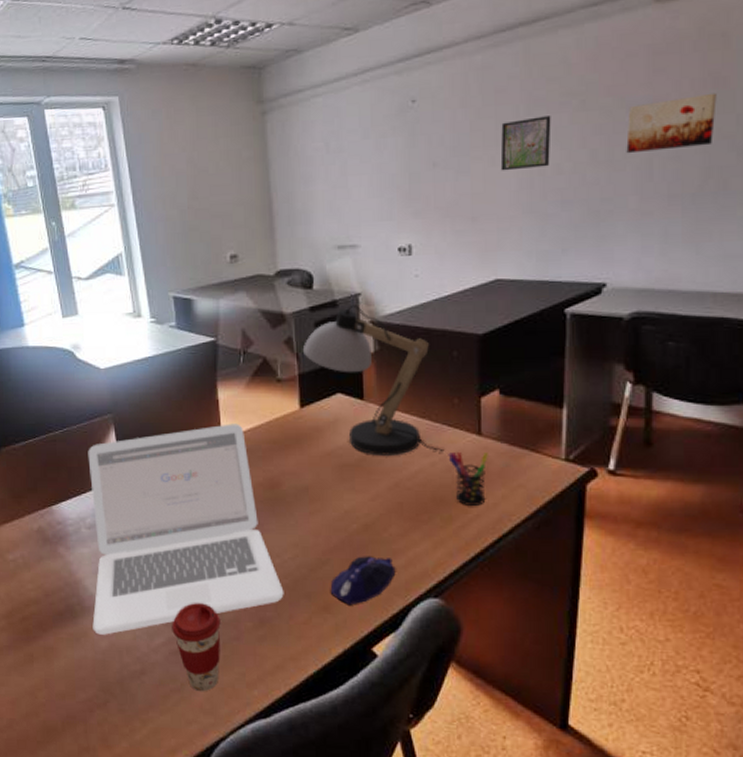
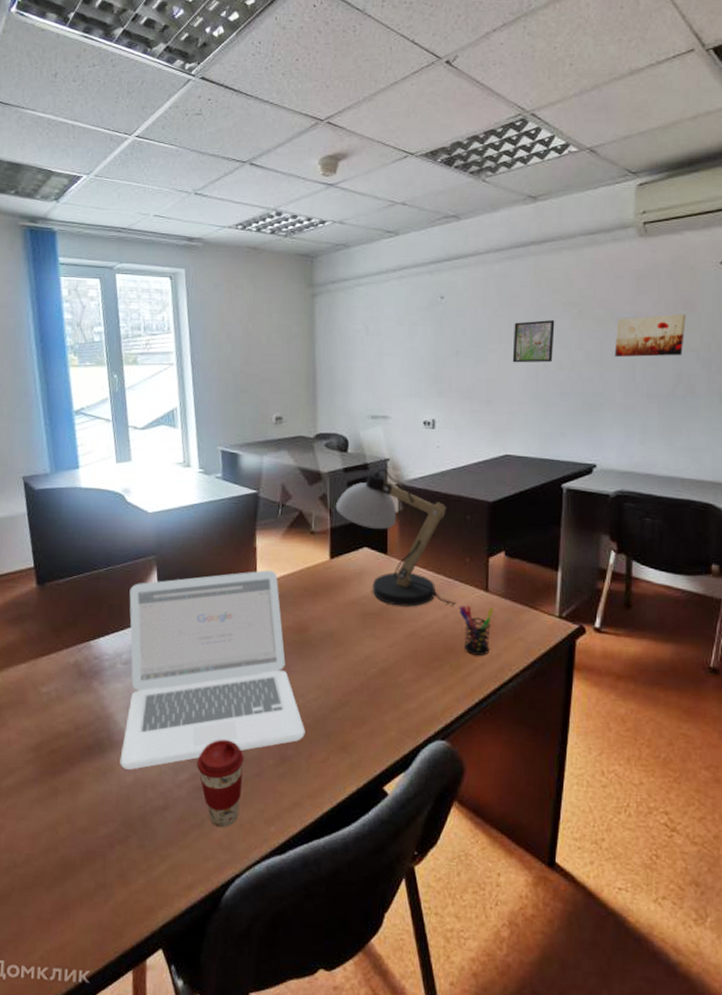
computer mouse: present [330,556,396,605] -> none [348,699,408,745]

